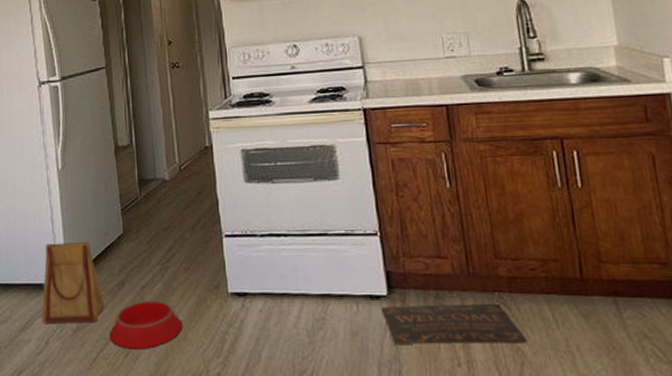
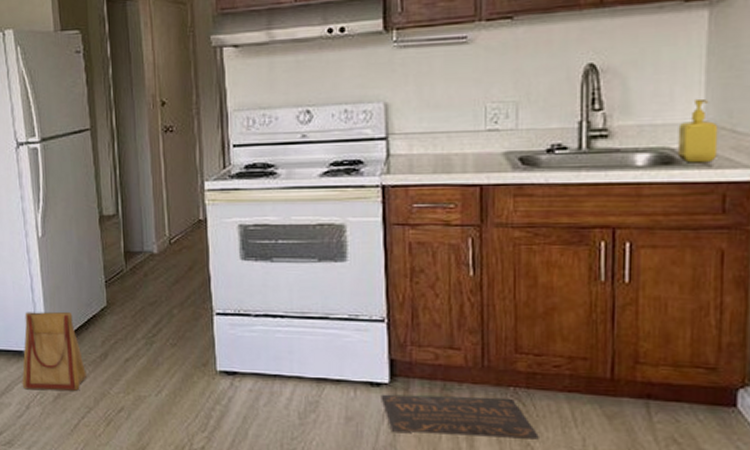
pet bowl: present [110,300,183,349] -> none [92,373,168,420]
soap dispenser: none [598,25,634,80] -> present [677,98,719,163]

